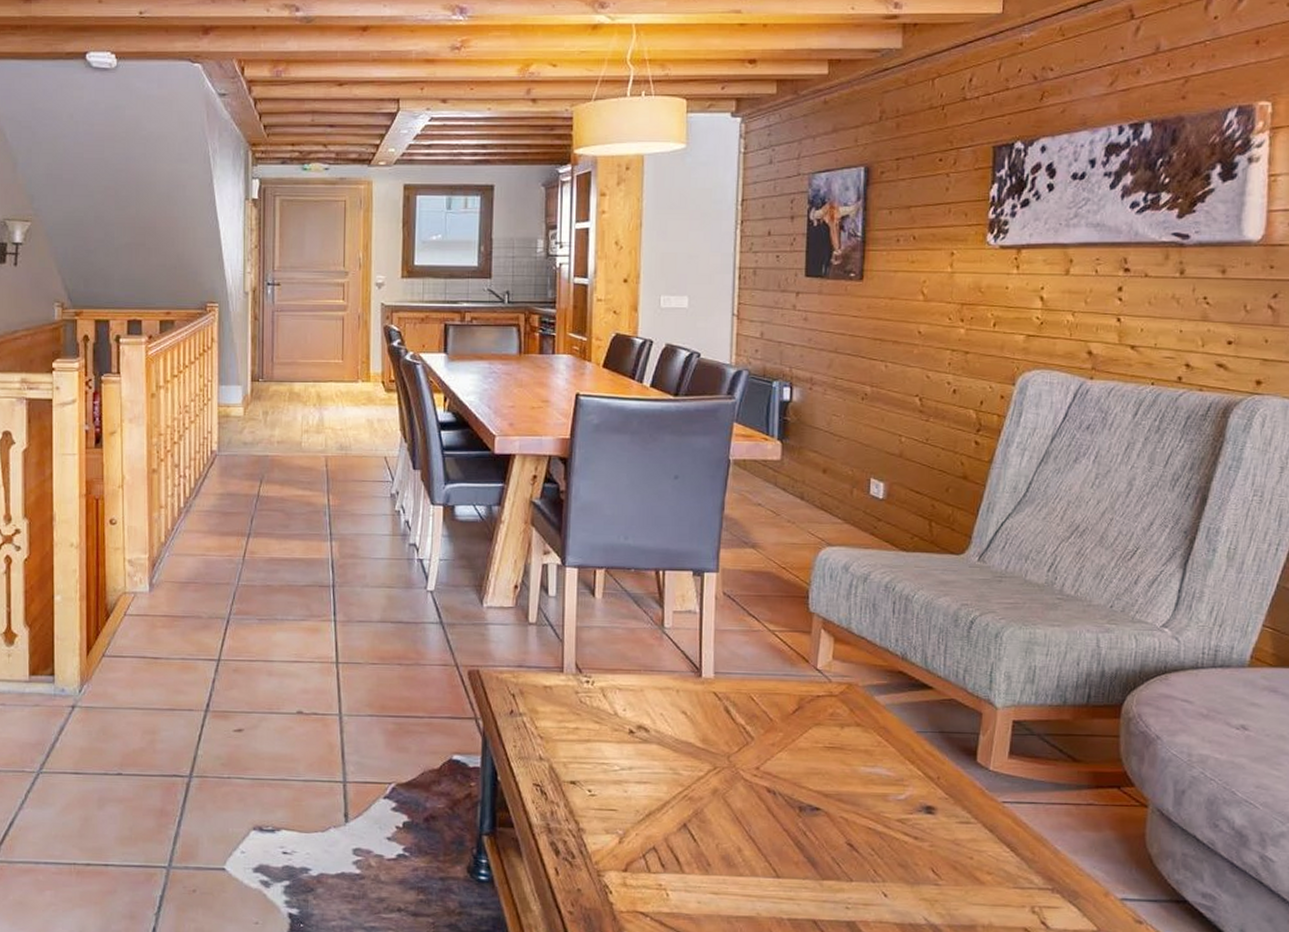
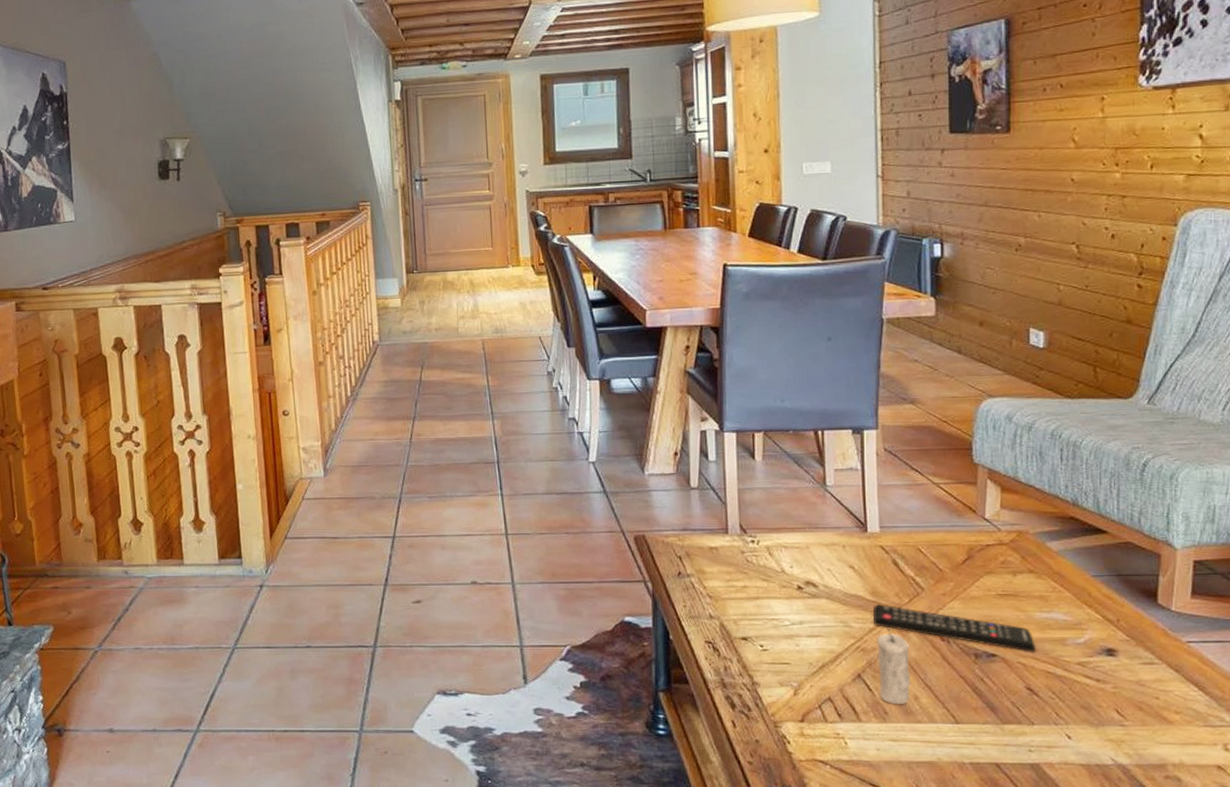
remote control: none [701,752,858,807] -> present [872,604,1036,652]
candle: none [704,775,737,857] -> present [877,626,911,705]

